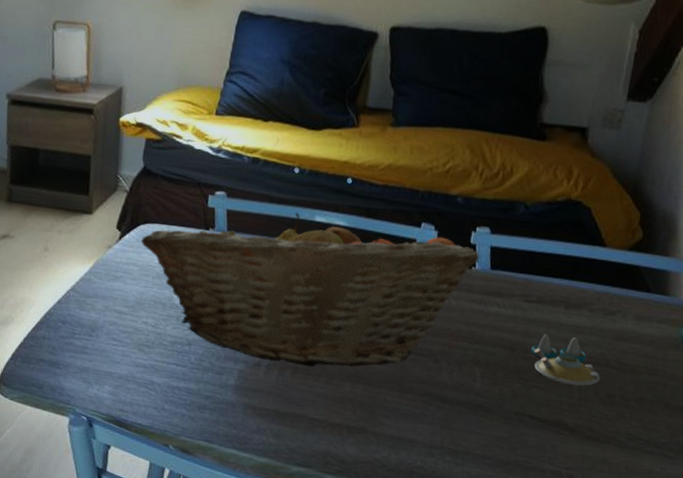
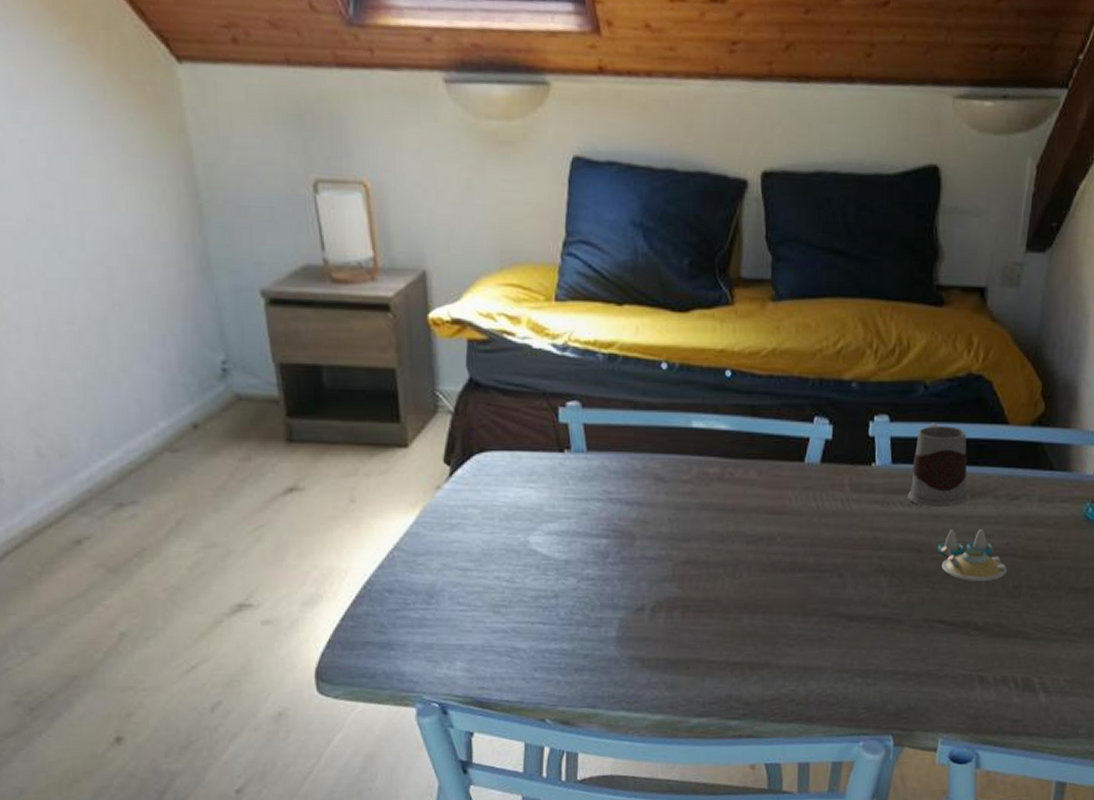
fruit basket: present [141,212,480,368] -> none [479,418,880,603]
mug: none [503,238,564,315] -> present [907,423,969,508]

